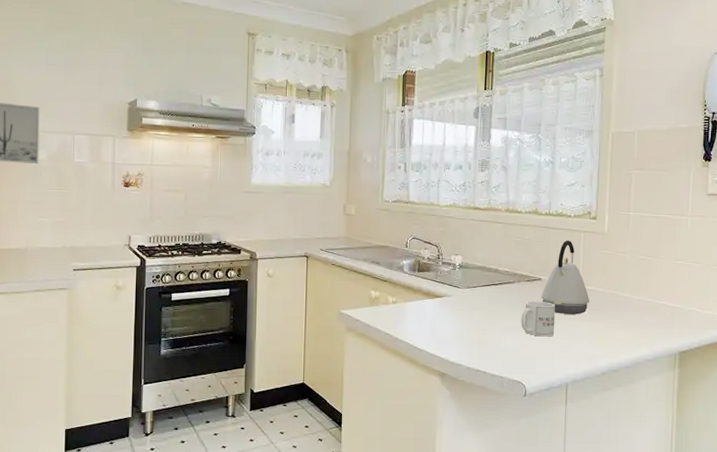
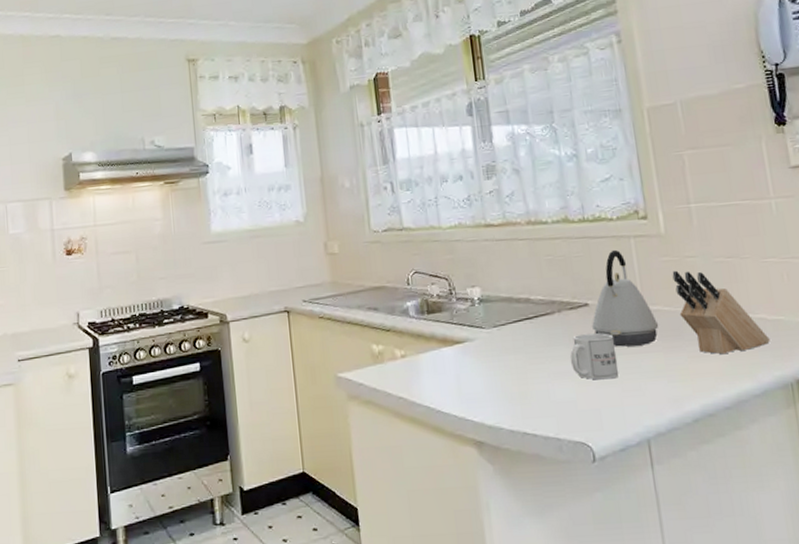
knife block: none [606,261,667,328] -> present [672,270,770,355]

